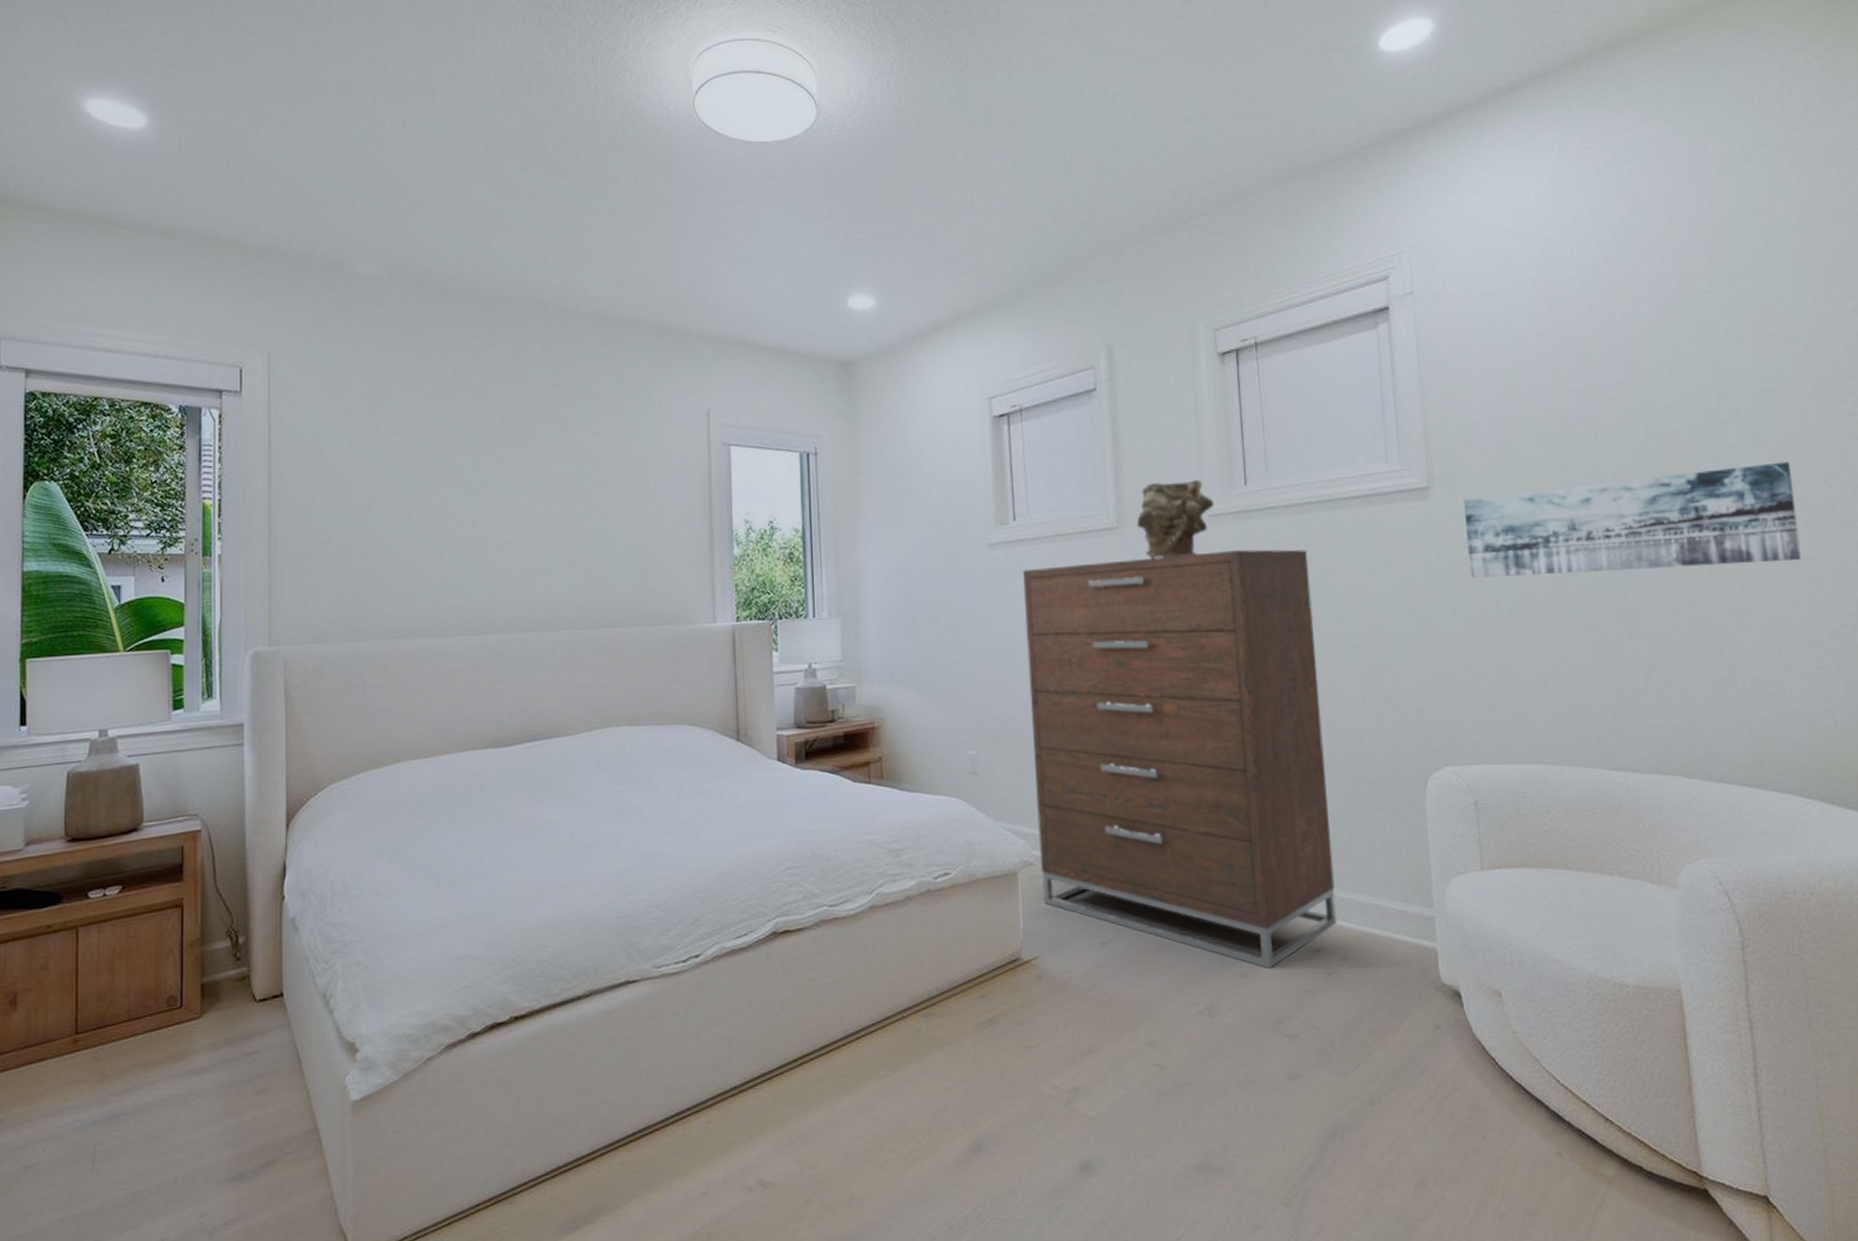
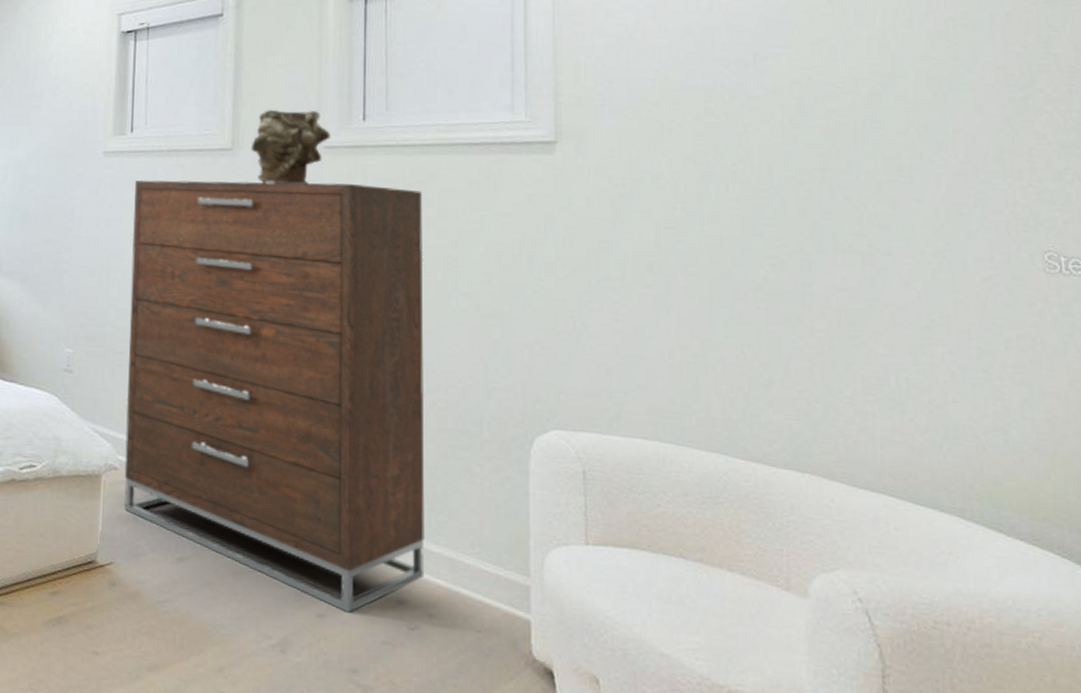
wall art: present [1464,462,1801,579] -> none [592,154,973,260]

